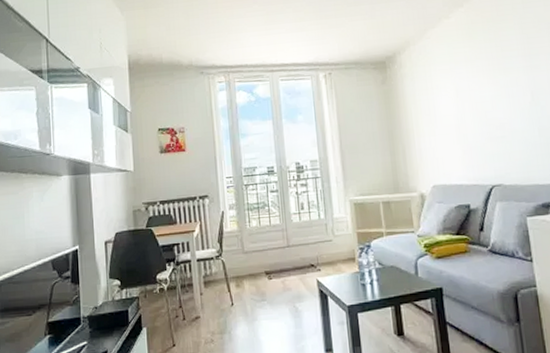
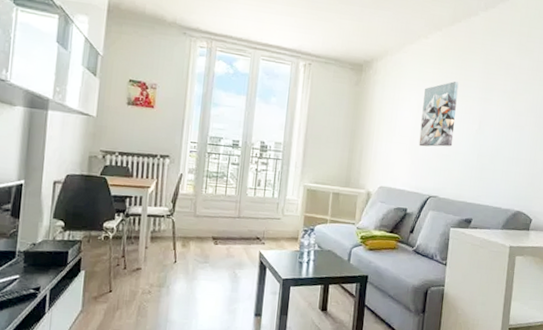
wall art: none [459,54,506,134] -> present [418,81,459,147]

